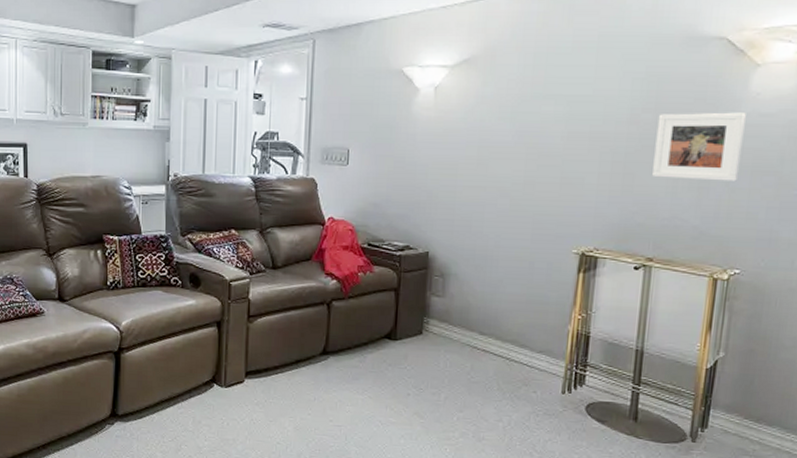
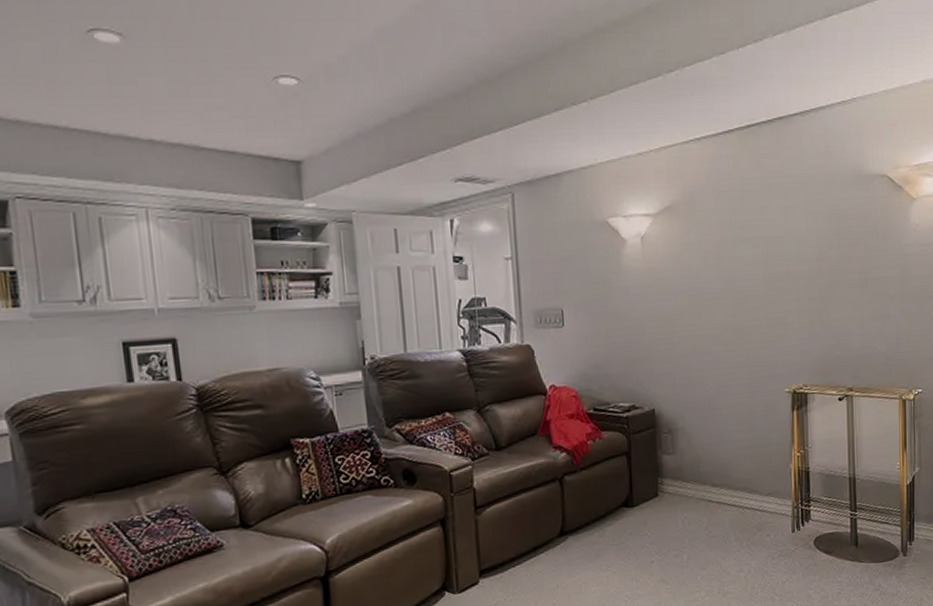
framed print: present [652,112,746,182] -> none [842,243,911,311]

